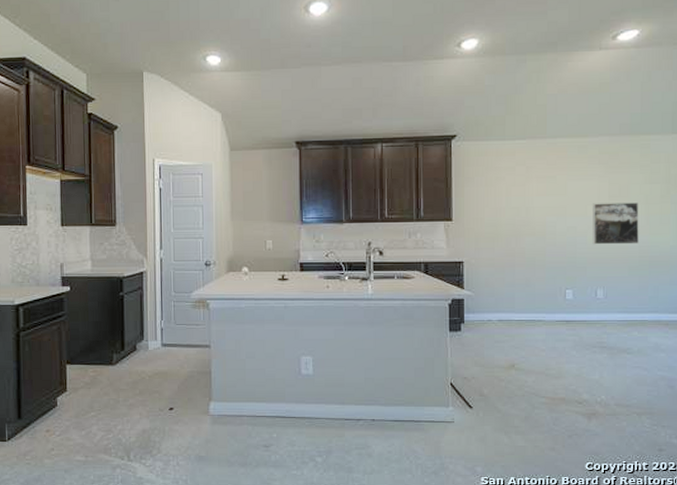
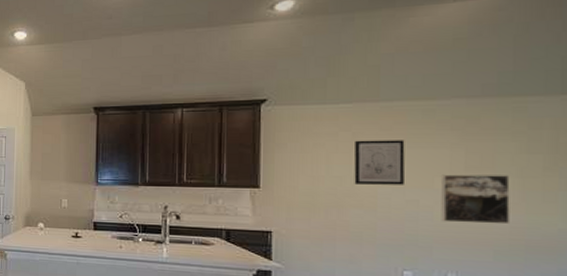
wall art: none [528,173,566,214] -> present [354,140,405,185]

